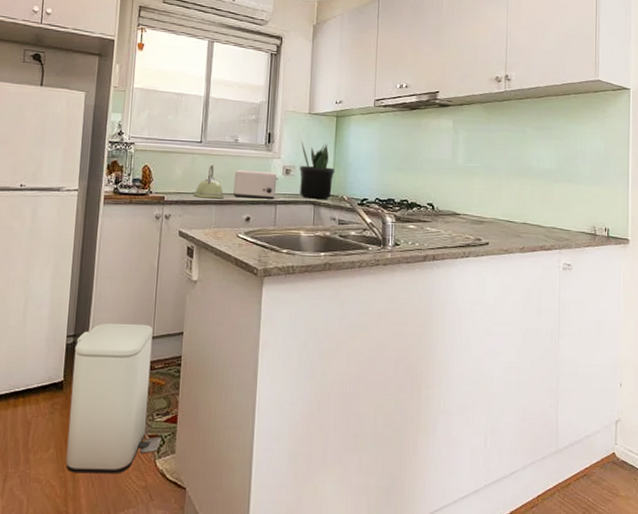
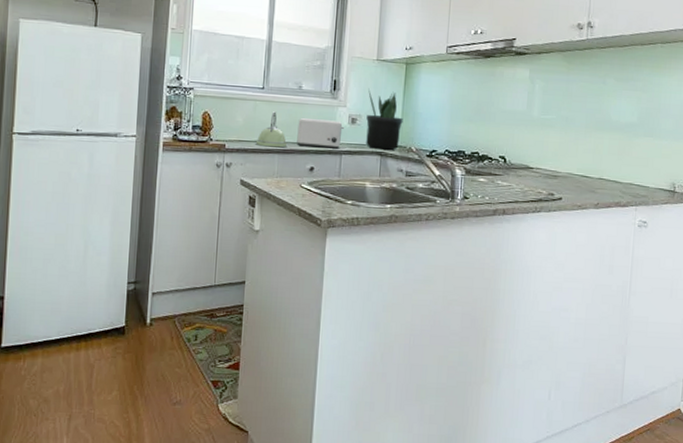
pedal bin: present [66,323,161,474] -> none [129,270,223,417]

